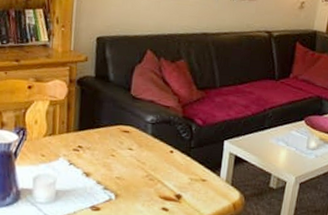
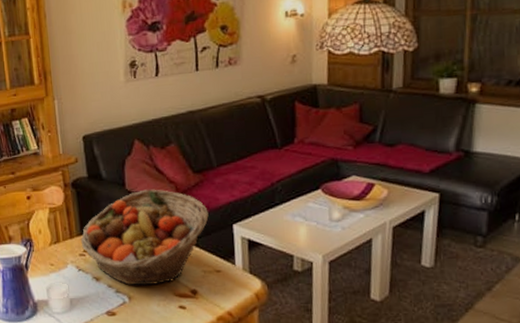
fruit basket: none [76,97,205,186] -> present [80,189,209,286]

